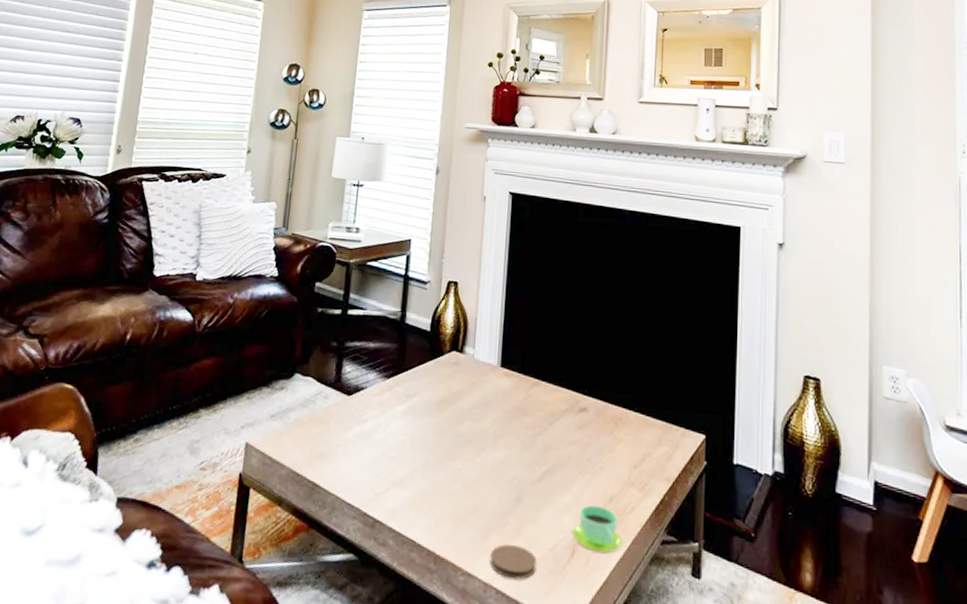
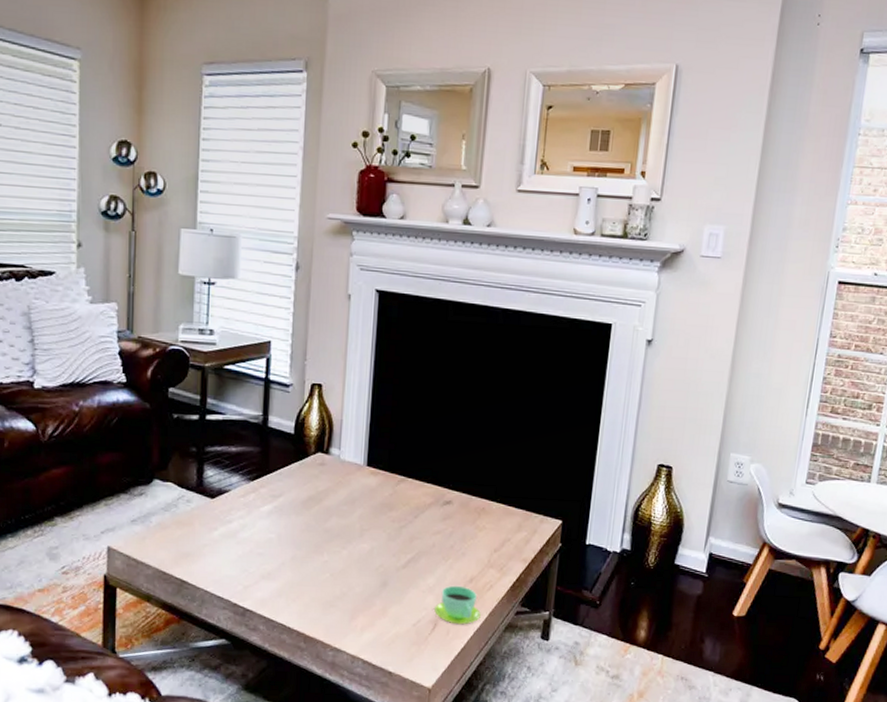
coaster: present [490,544,537,580] -> none [357,623,401,651]

